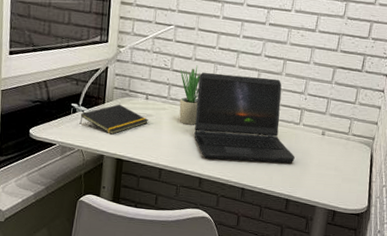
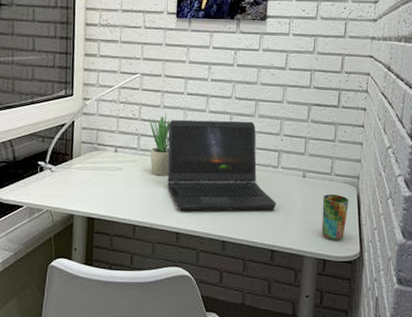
notepad: present [79,104,148,135] -> none [47,159,119,192]
cup: none [334,152,363,195] -> present [322,193,349,241]

